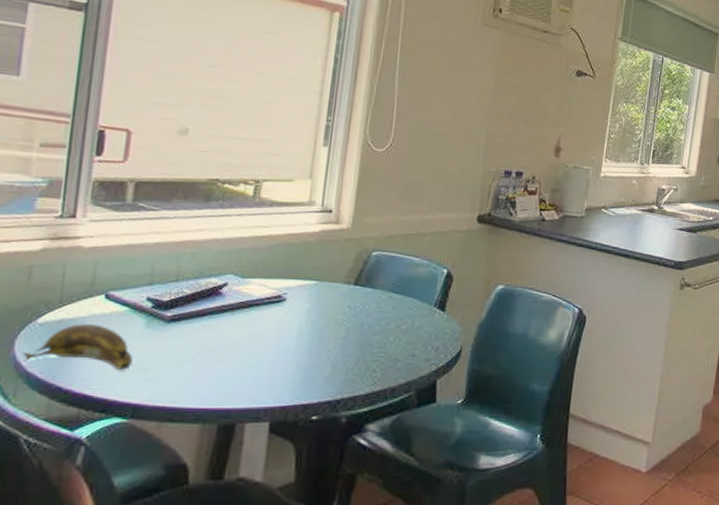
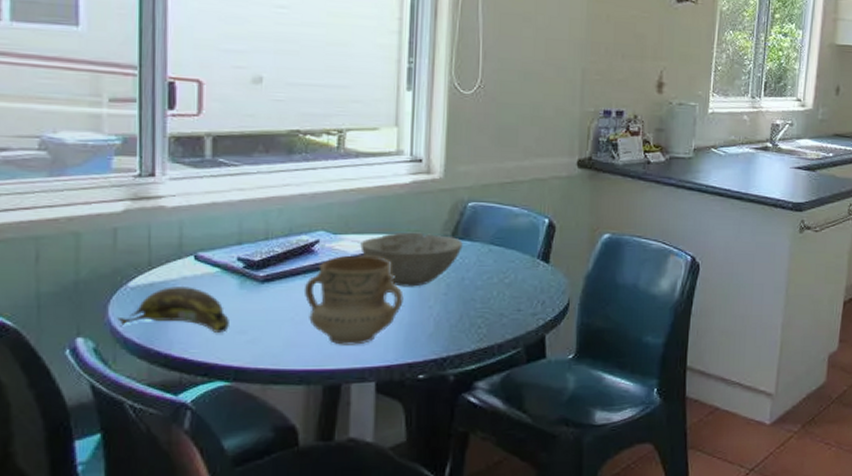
mug: none [208,297,304,386] -> present [303,254,404,345]
bowl: none [266,277,365,331] -> present [360,232,463,287]

